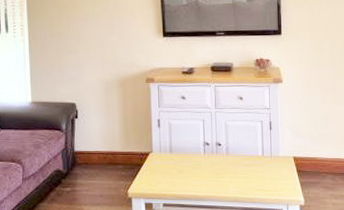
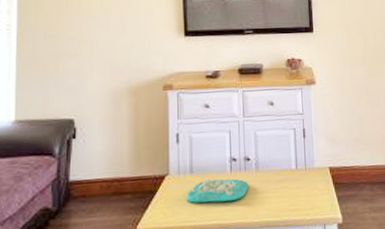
decorative tray: none [167,158,220,177] -> present [186,178,249,203]

